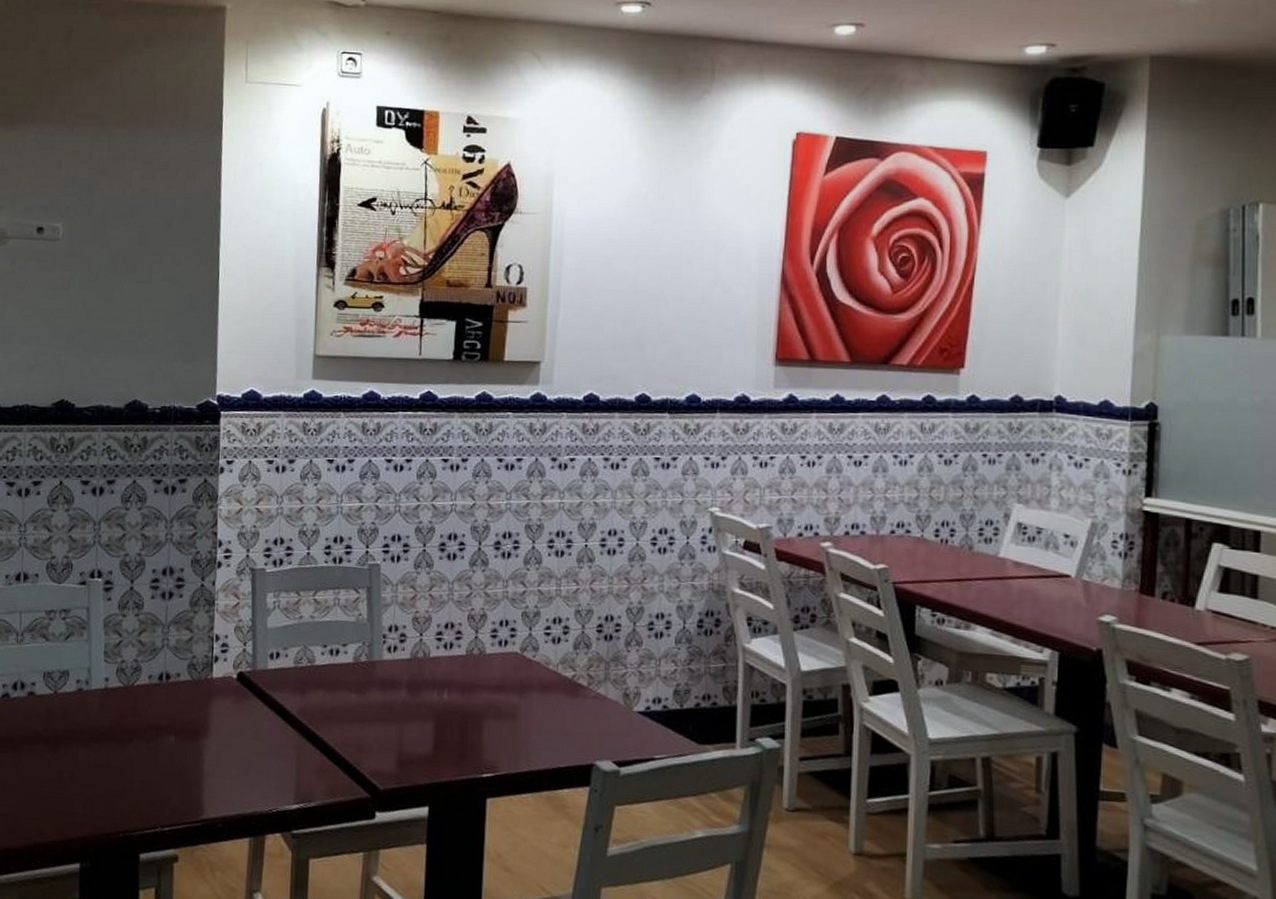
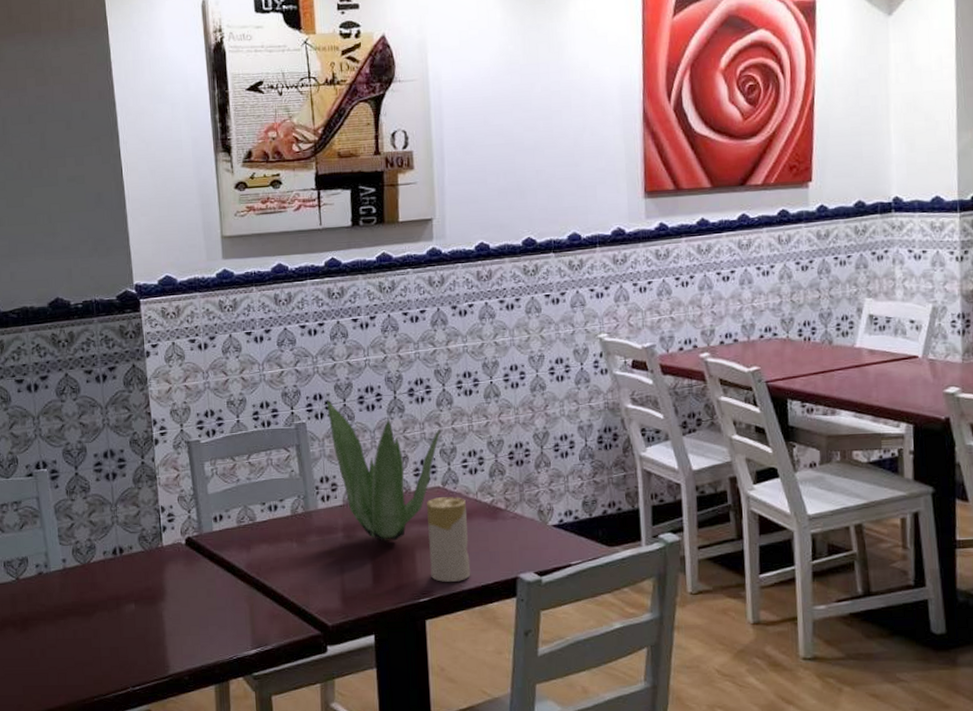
plant: none [405,543,526,706] -> present [327,400,441,542]
candle: none [497,664,544,760] -> present [427,497,471,582]

